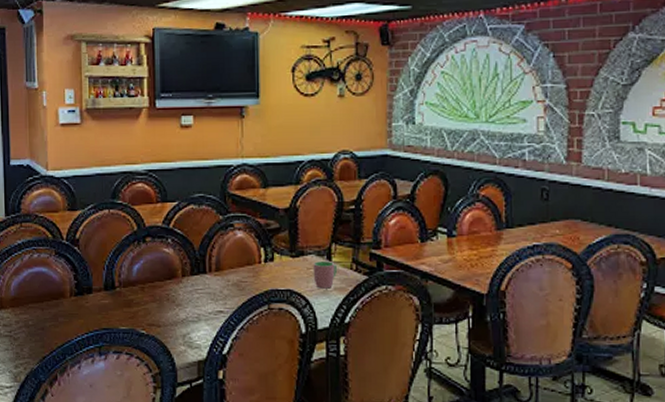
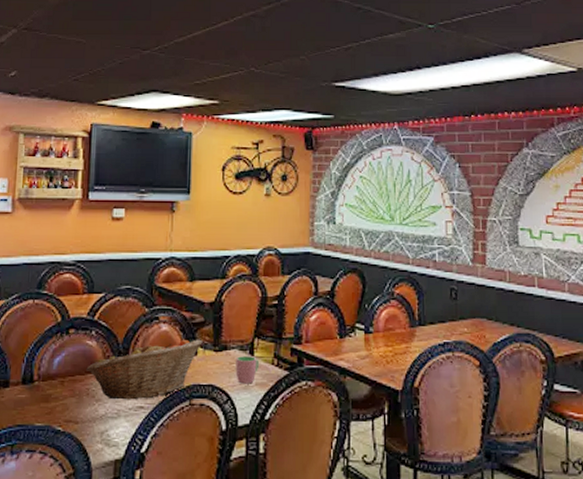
fruit basket: none [165,245,279,305] -> present [86,339,203,400]

